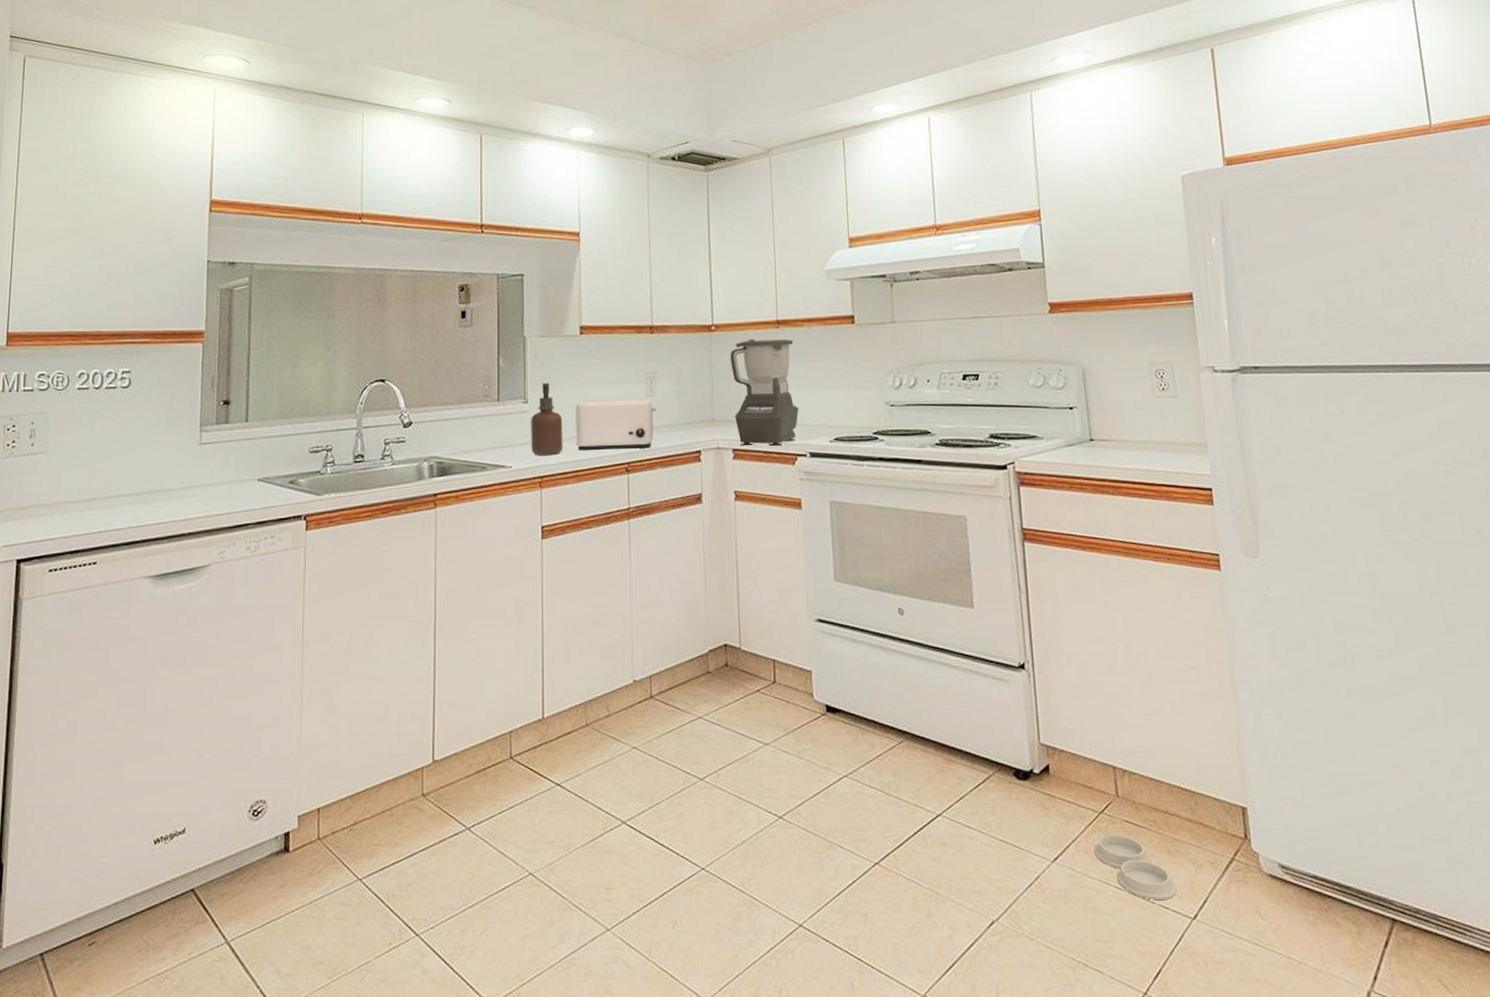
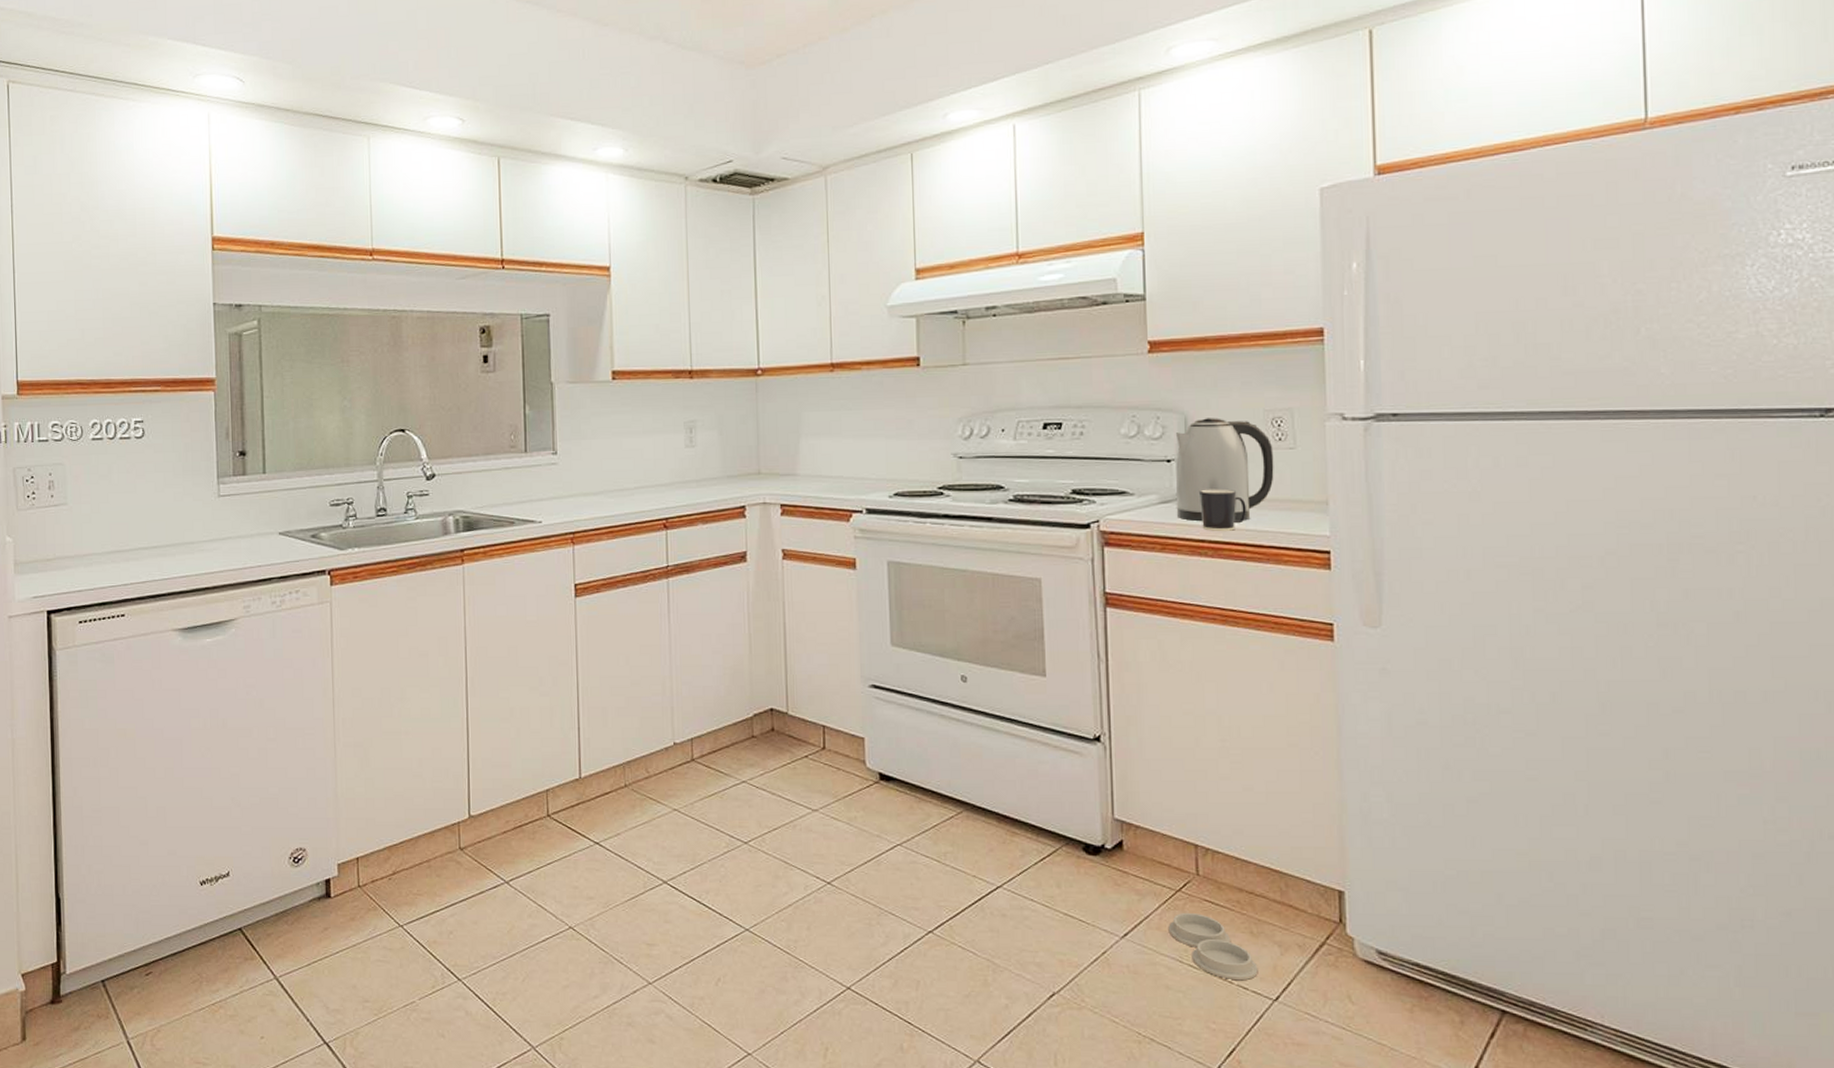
soap dispenser: present [531,383,563,456] -> none [561,432,596,511]
toaster: present [576,399,656,451] -> none [609,450,696,506]
blender: present [730,339,799,447] -> none [778,384,855,502]
kettle: none [1076,370,1161,463] -> present [1176,418,1274,522]
mug: none [1098,433,1140,472] -> present [1198,488,1246,532]

